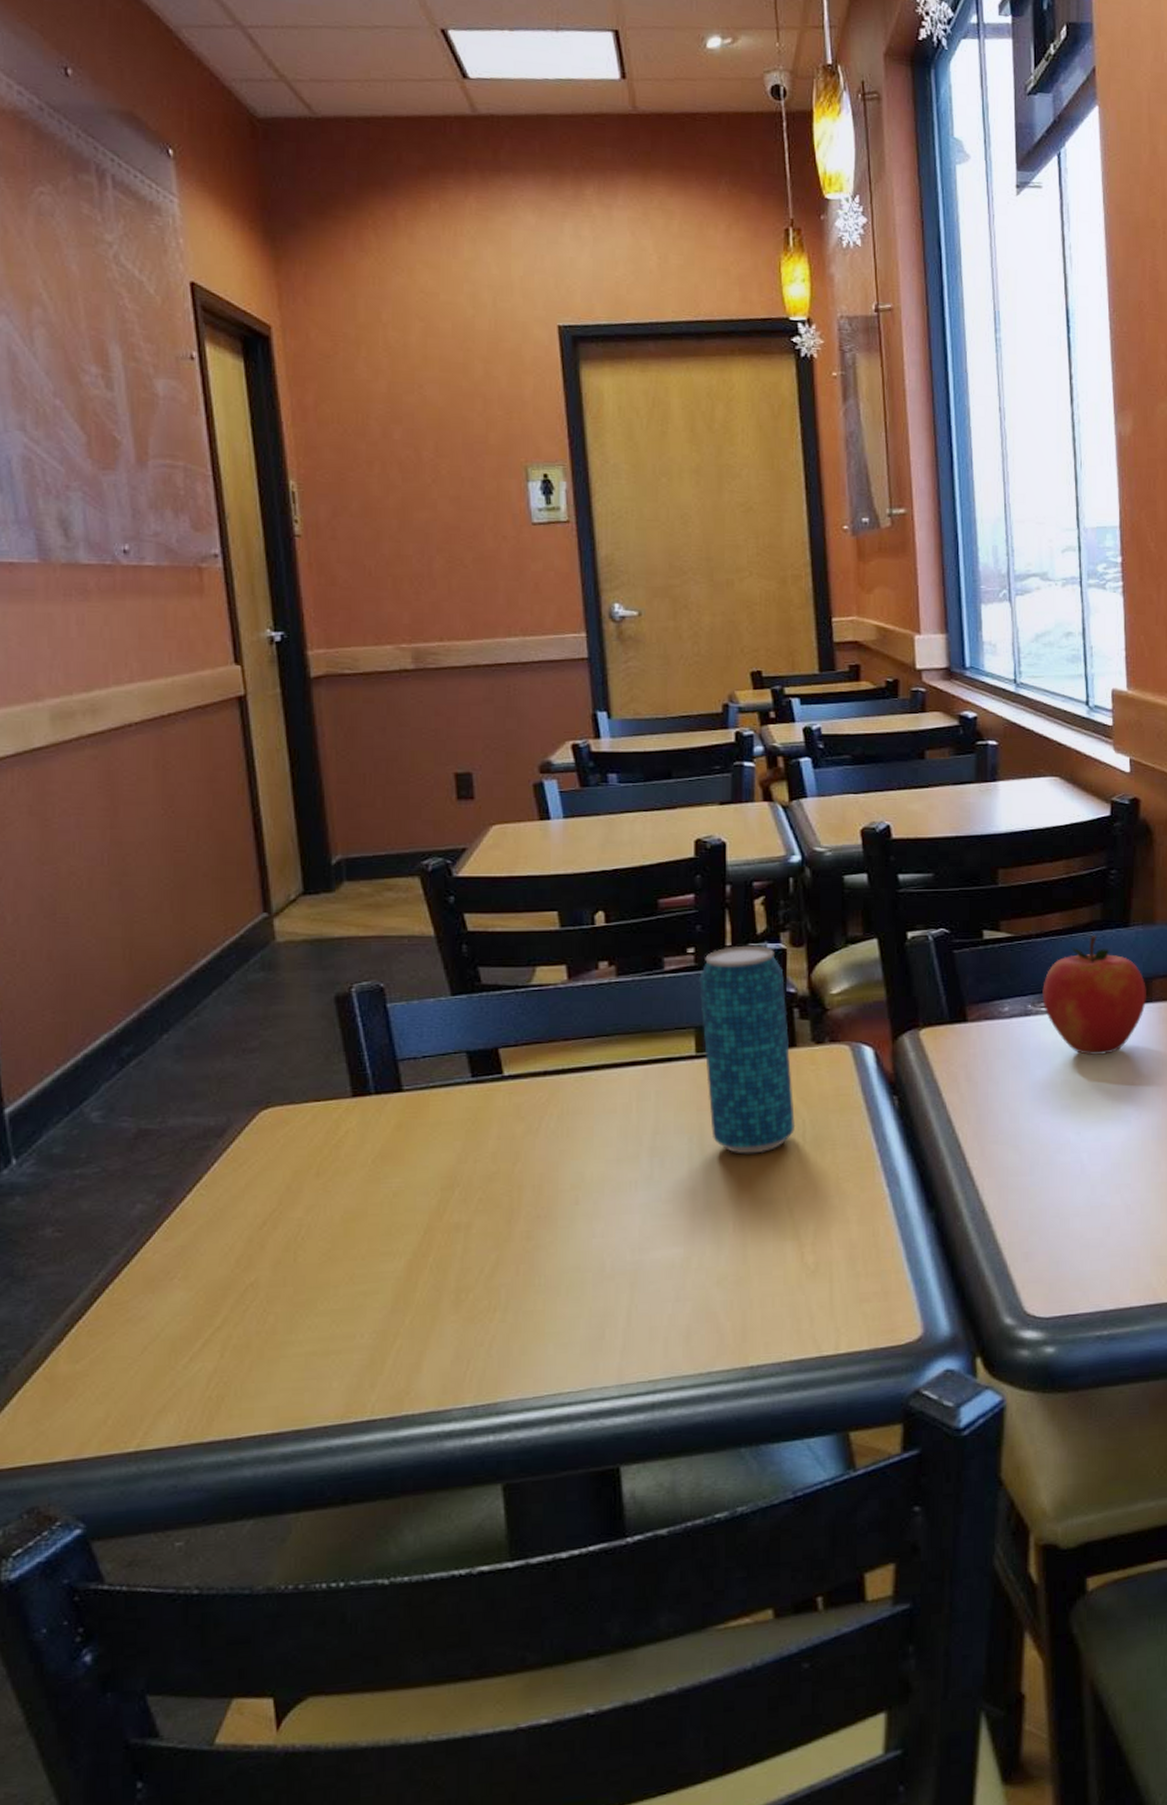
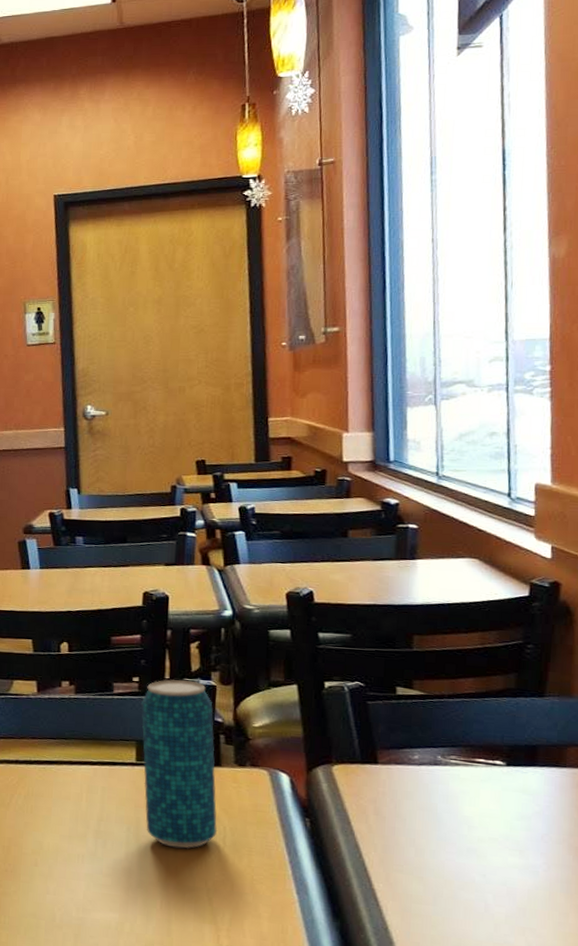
apple: present [1042,936,1147,1055] -> none [452,701,561,809]

